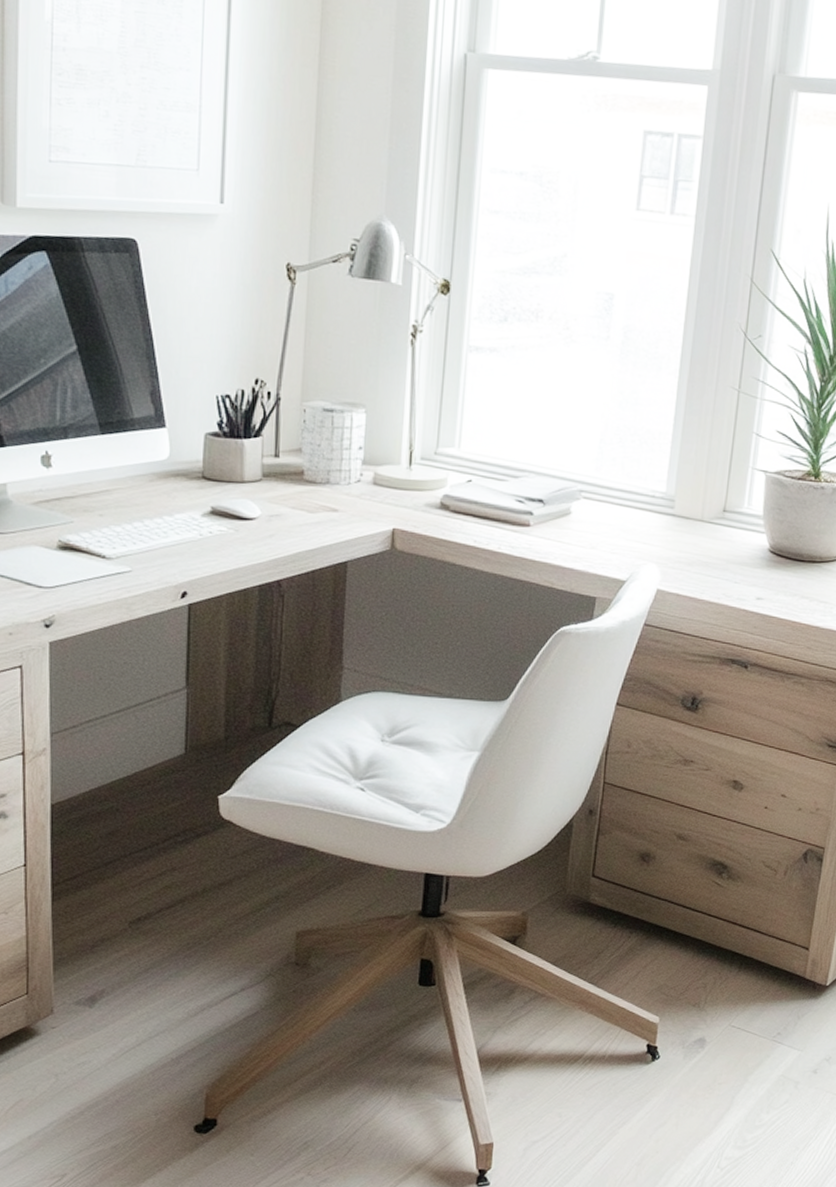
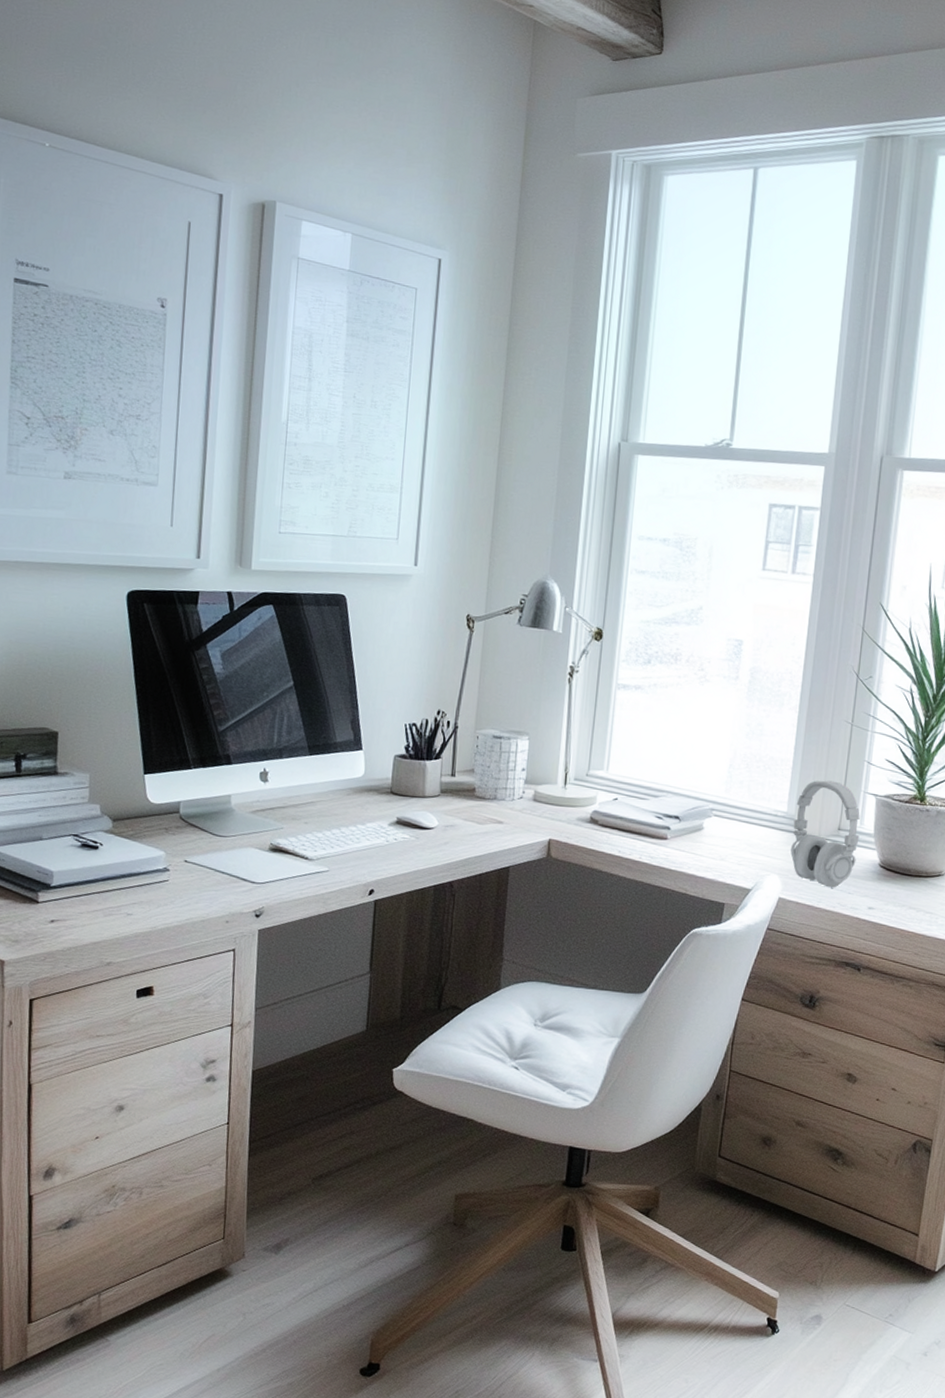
headphones: none [670,455,748,577] -> present [790,780,860,888]

